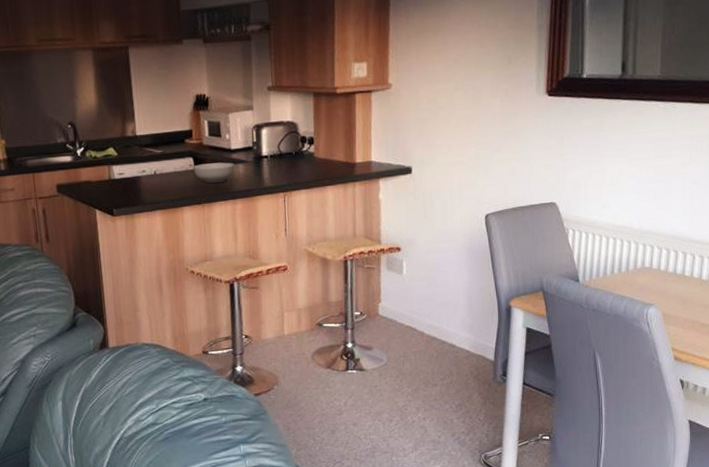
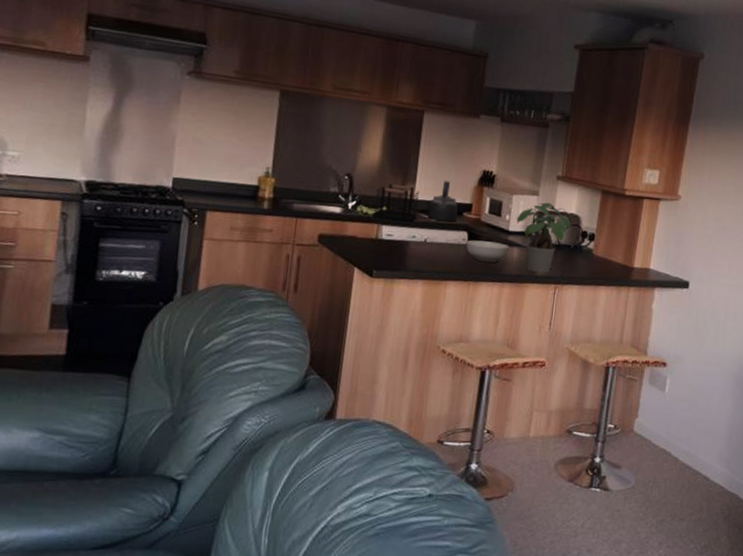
dish rack: none [99,123,142,161] -> present [372,183,420,223]
kettle: none [151,112,181,153] -> present [427,181,458,223]
potted plant: none [236,115,291,184] -> present [516,202,573,273]

